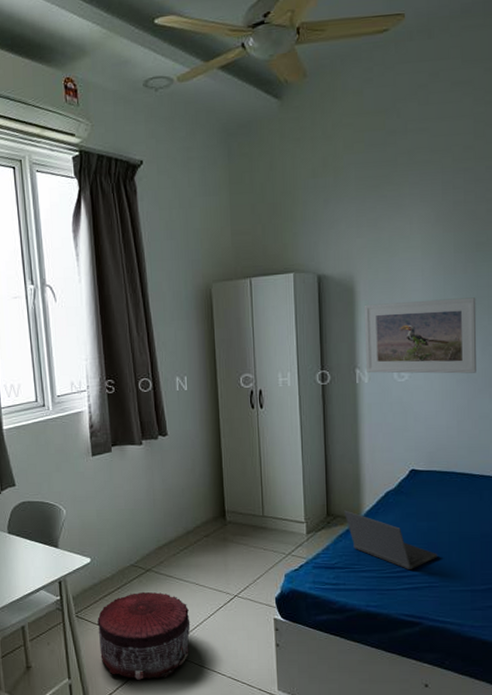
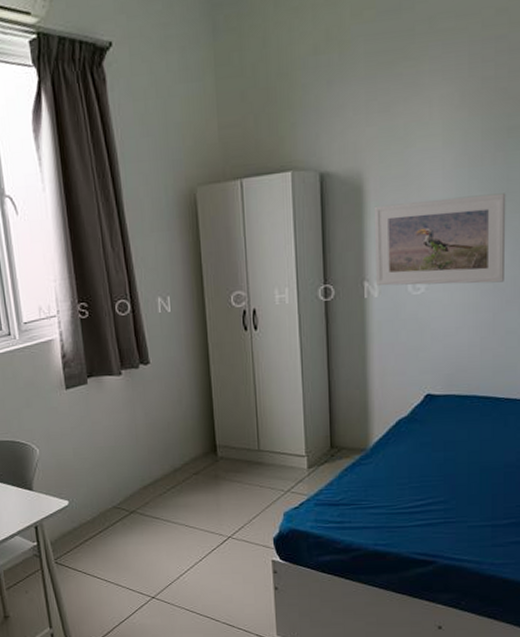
pouf: present [97,591,191,680] -> none [78,535,181,628]
laptop computer: present [343,510,438,569] -> none [349,441,456,504]

